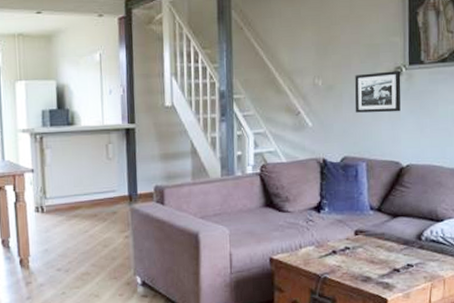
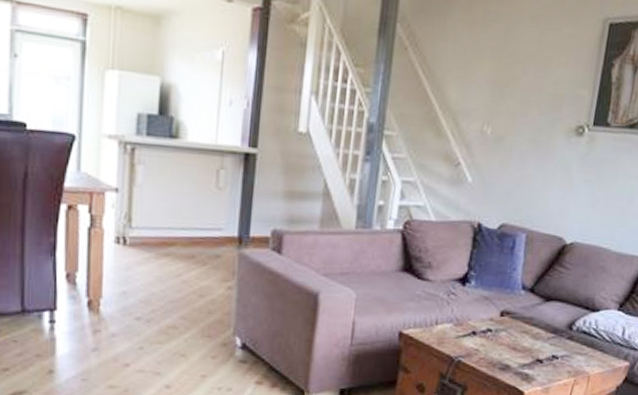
picture frame: present [354,70,401,113] -> none [523,128,583,180]

